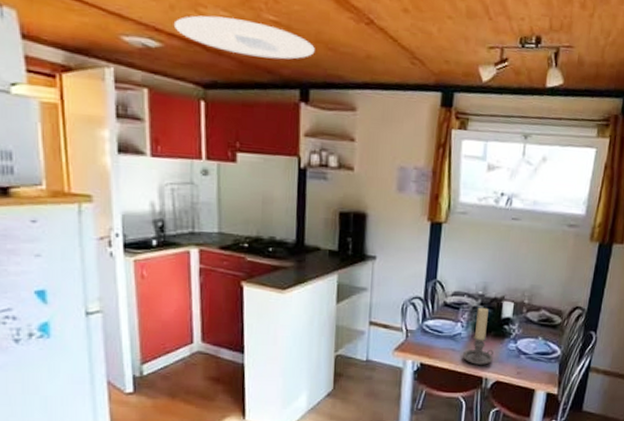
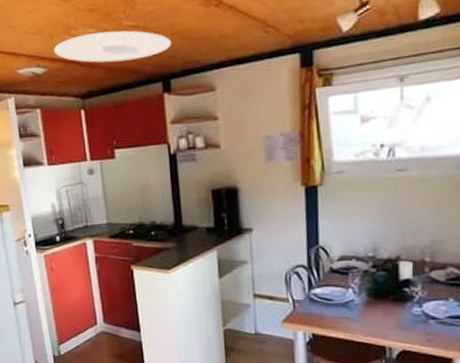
candle holder: present [462,307,494,365] -> none [358,270,395,333]

